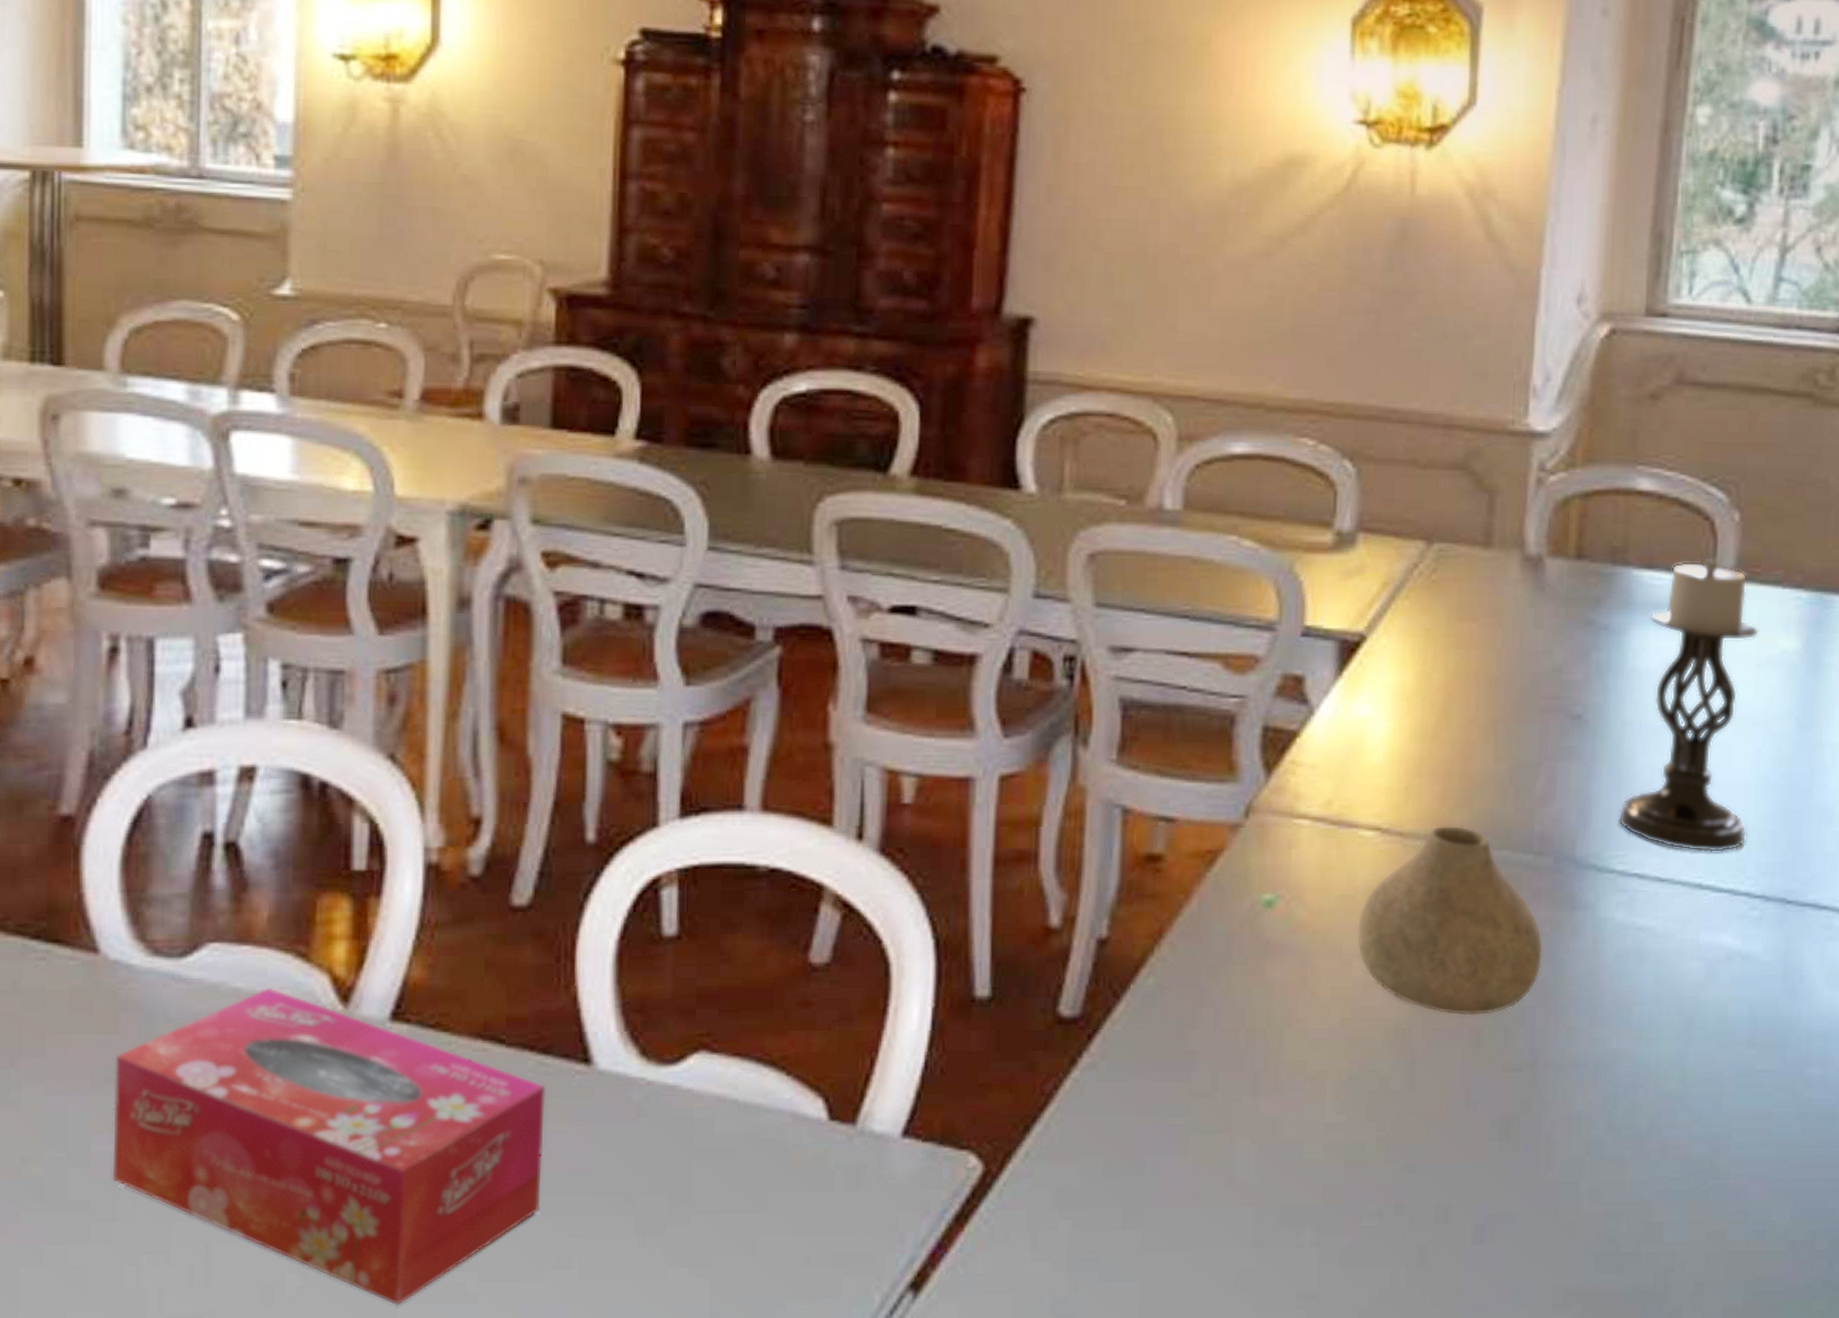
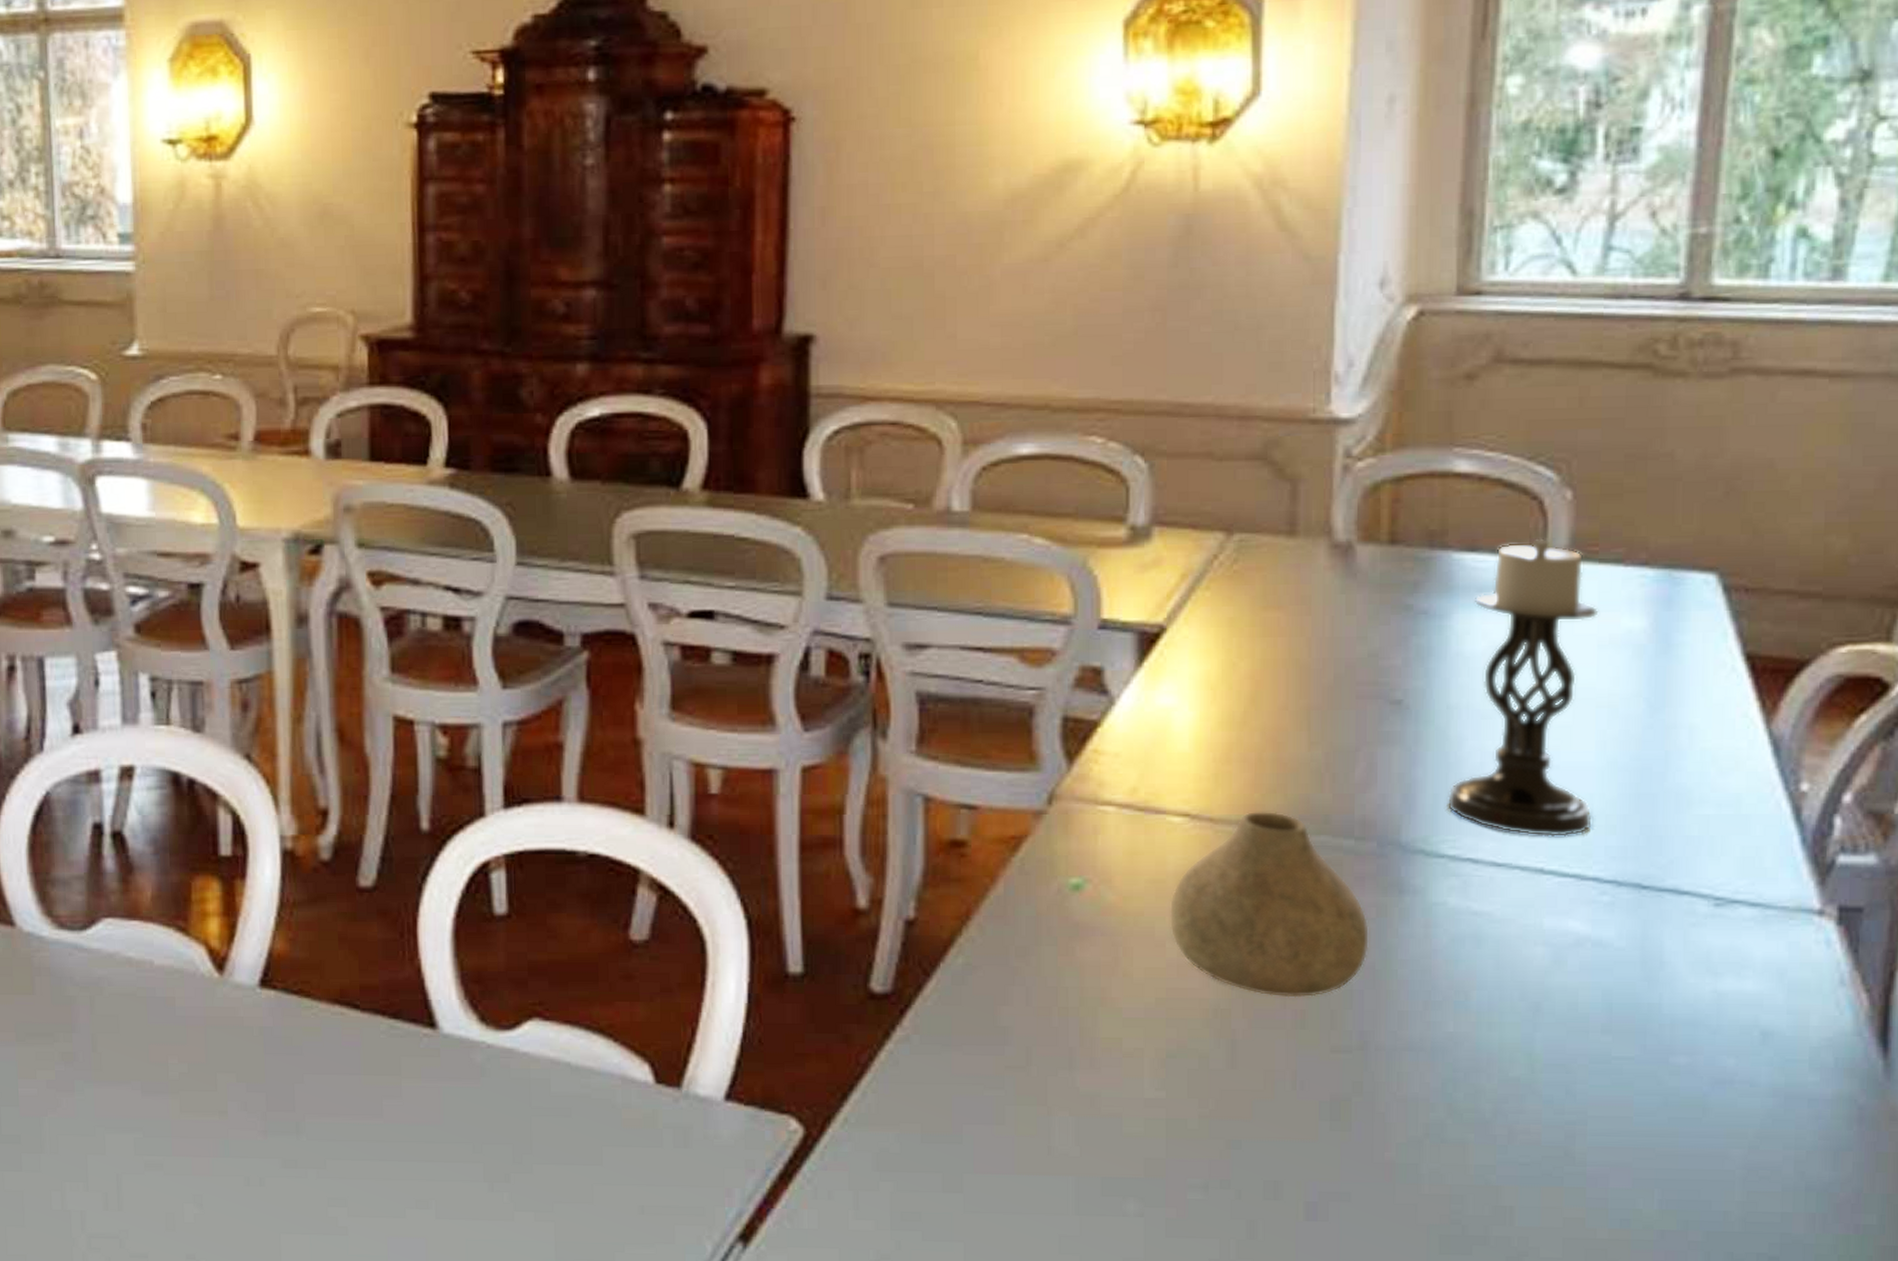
tissue box: present [112,987,547,1306] -> none [34,956,399,1235]

